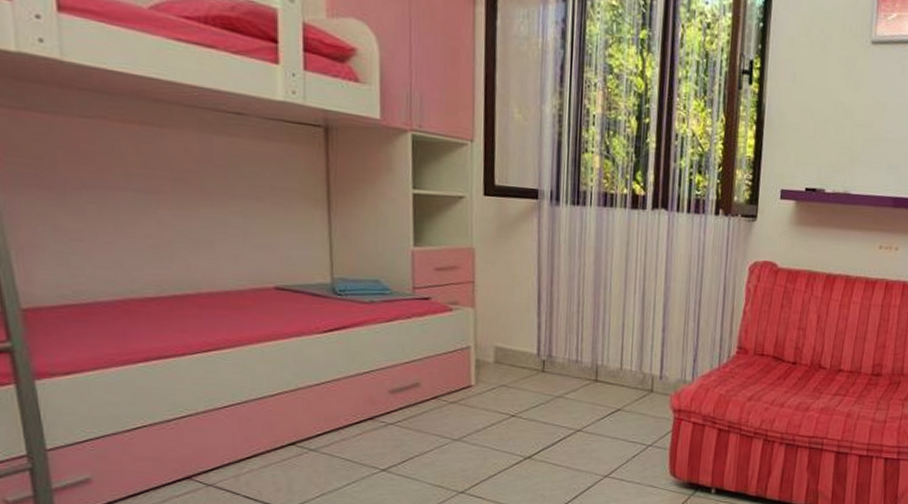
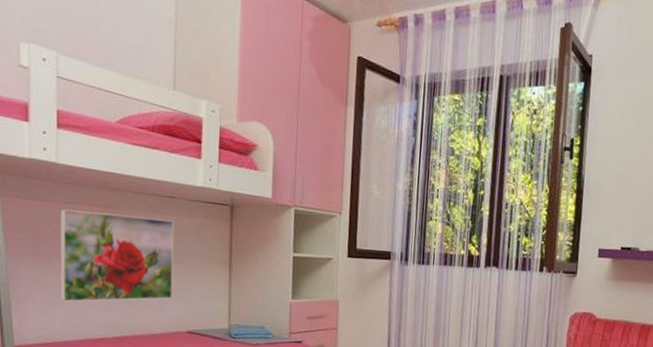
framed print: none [73,125,252,250] -> present [59,209,175,302]

